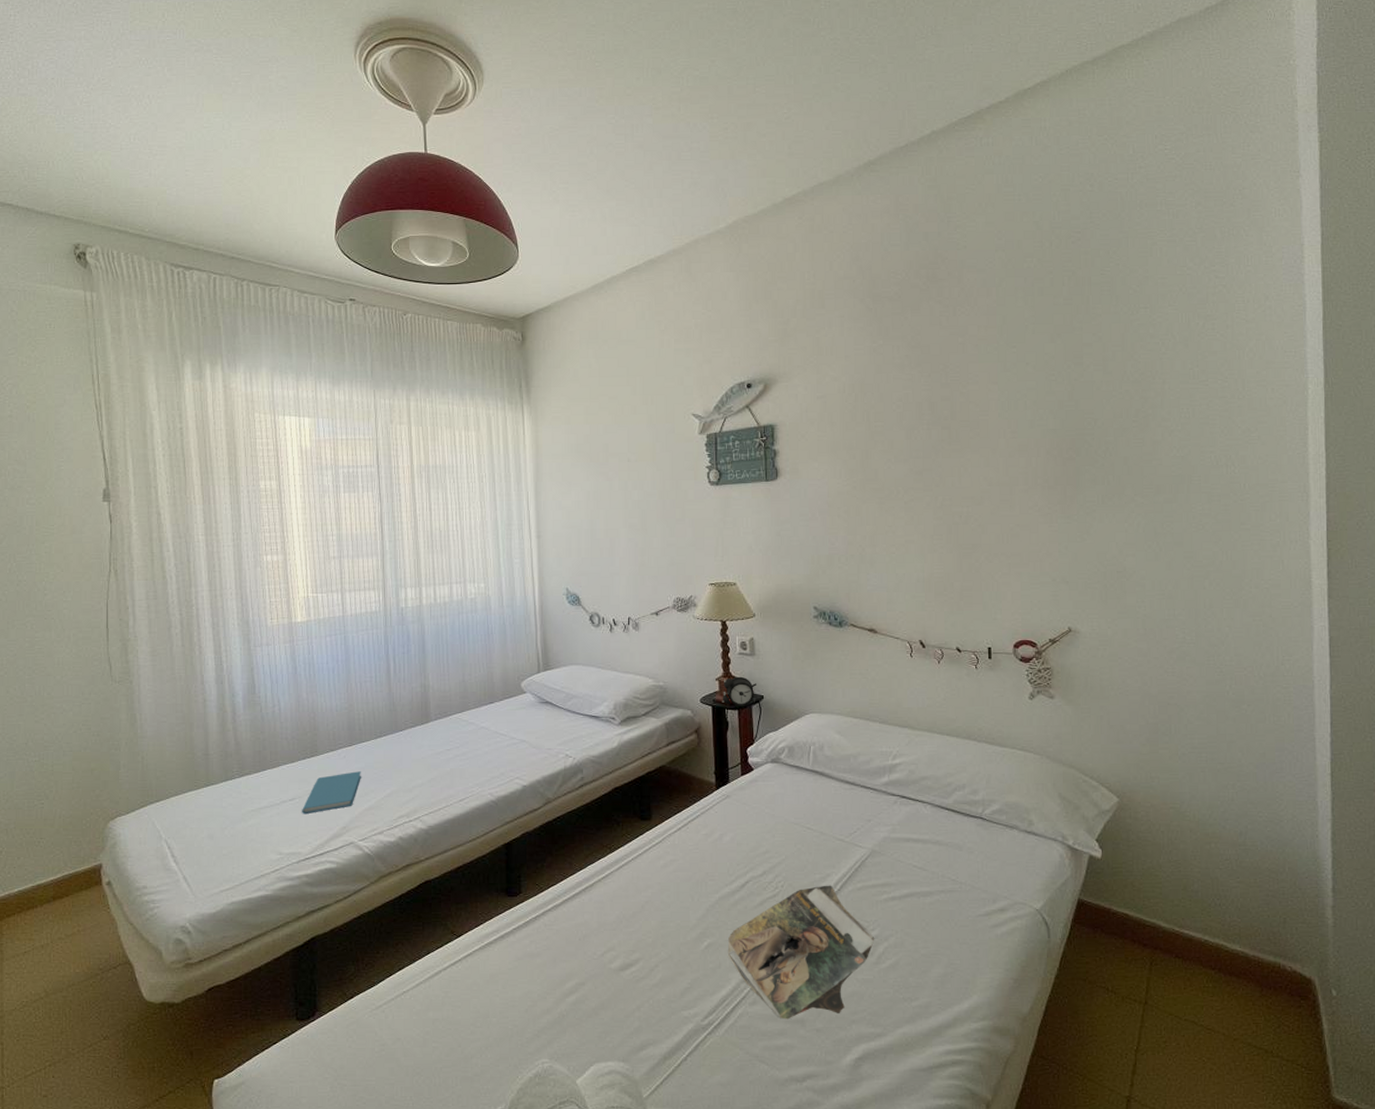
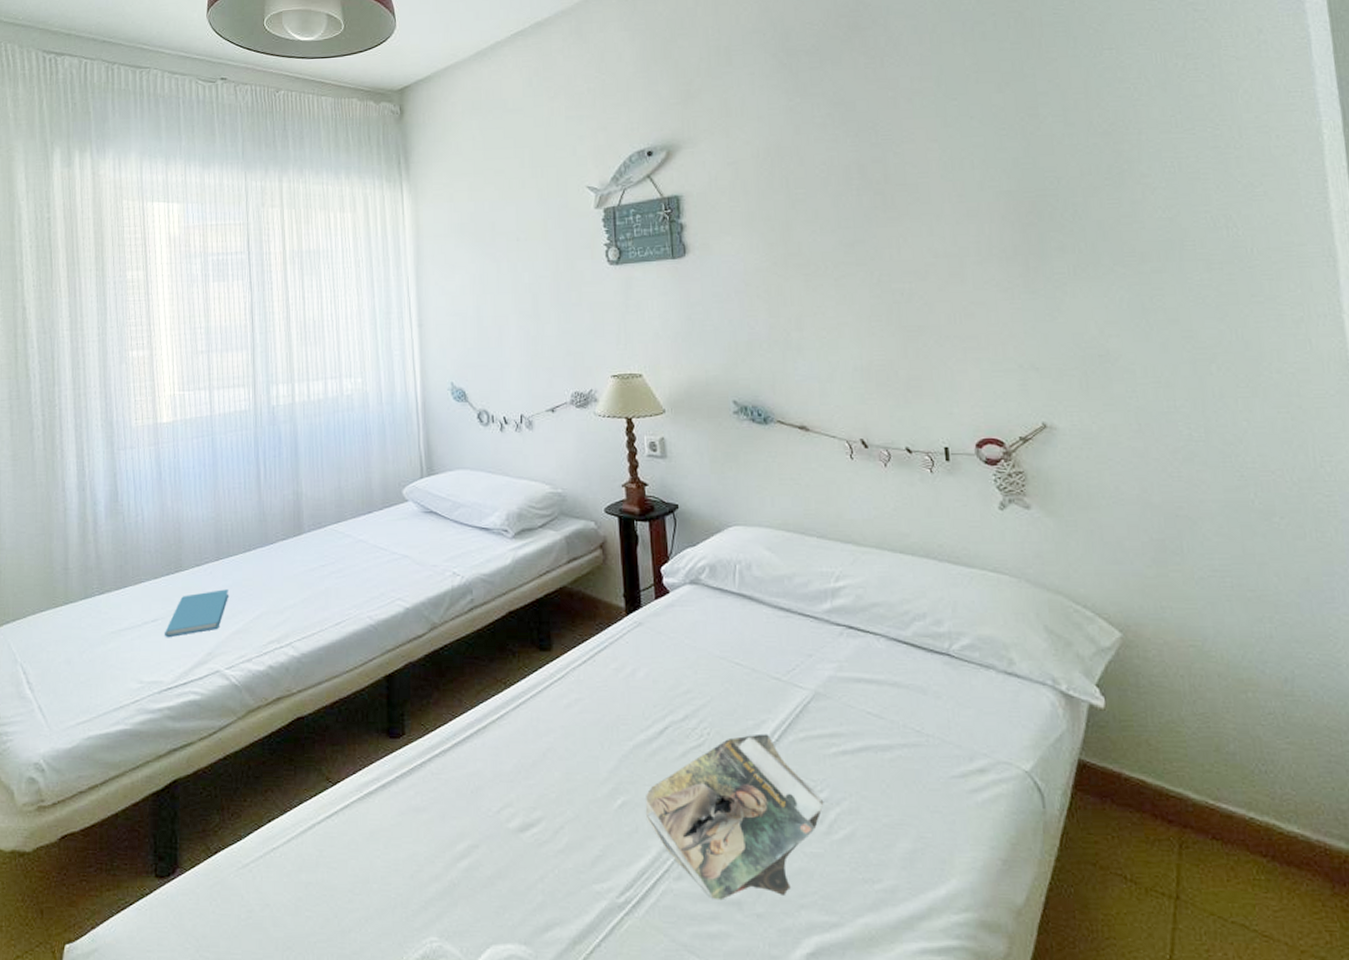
alarm clock: present [722,676,756,707] -> none [630,482,669,518]

